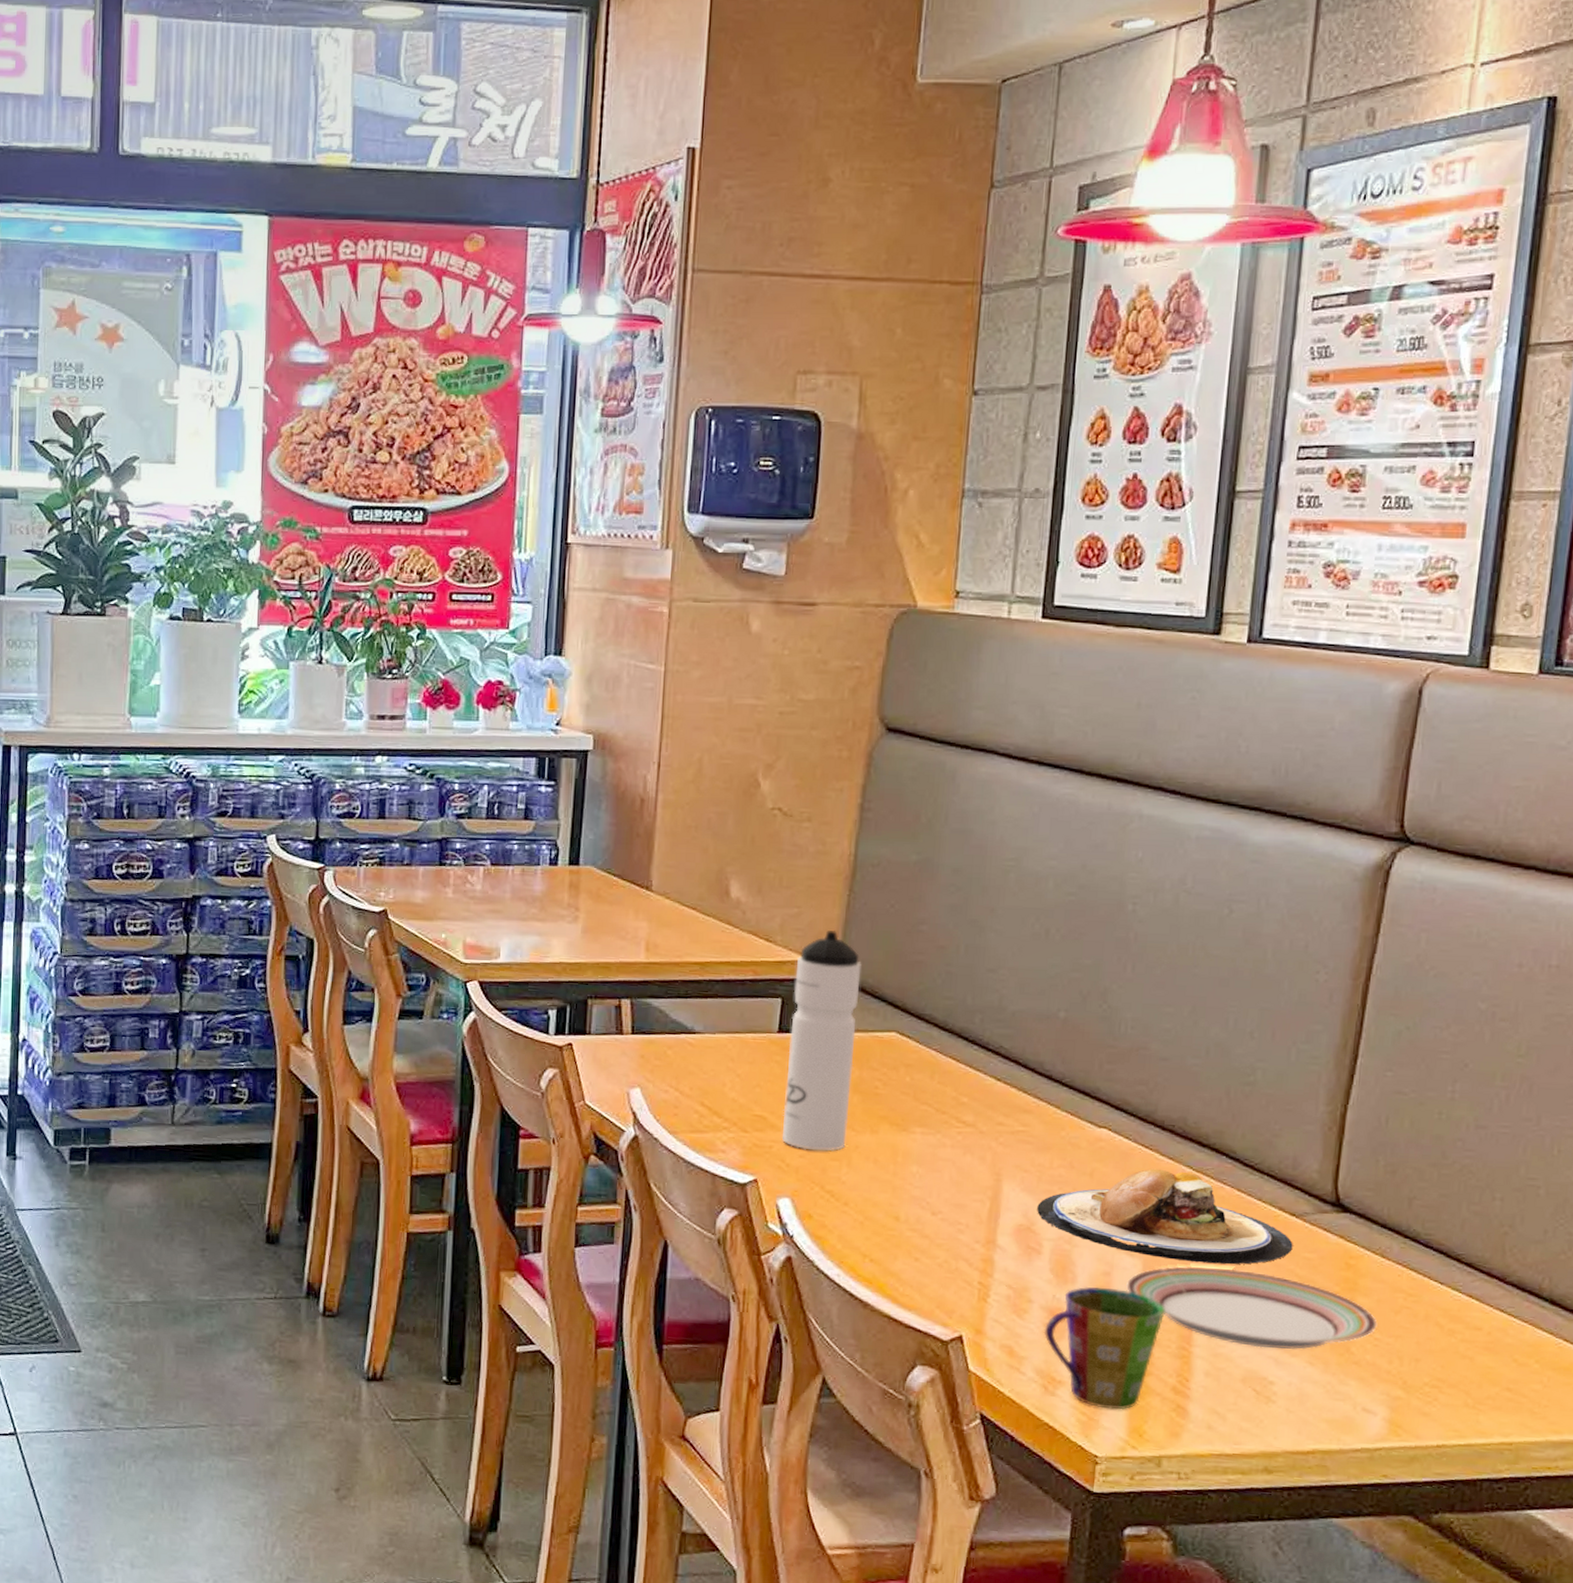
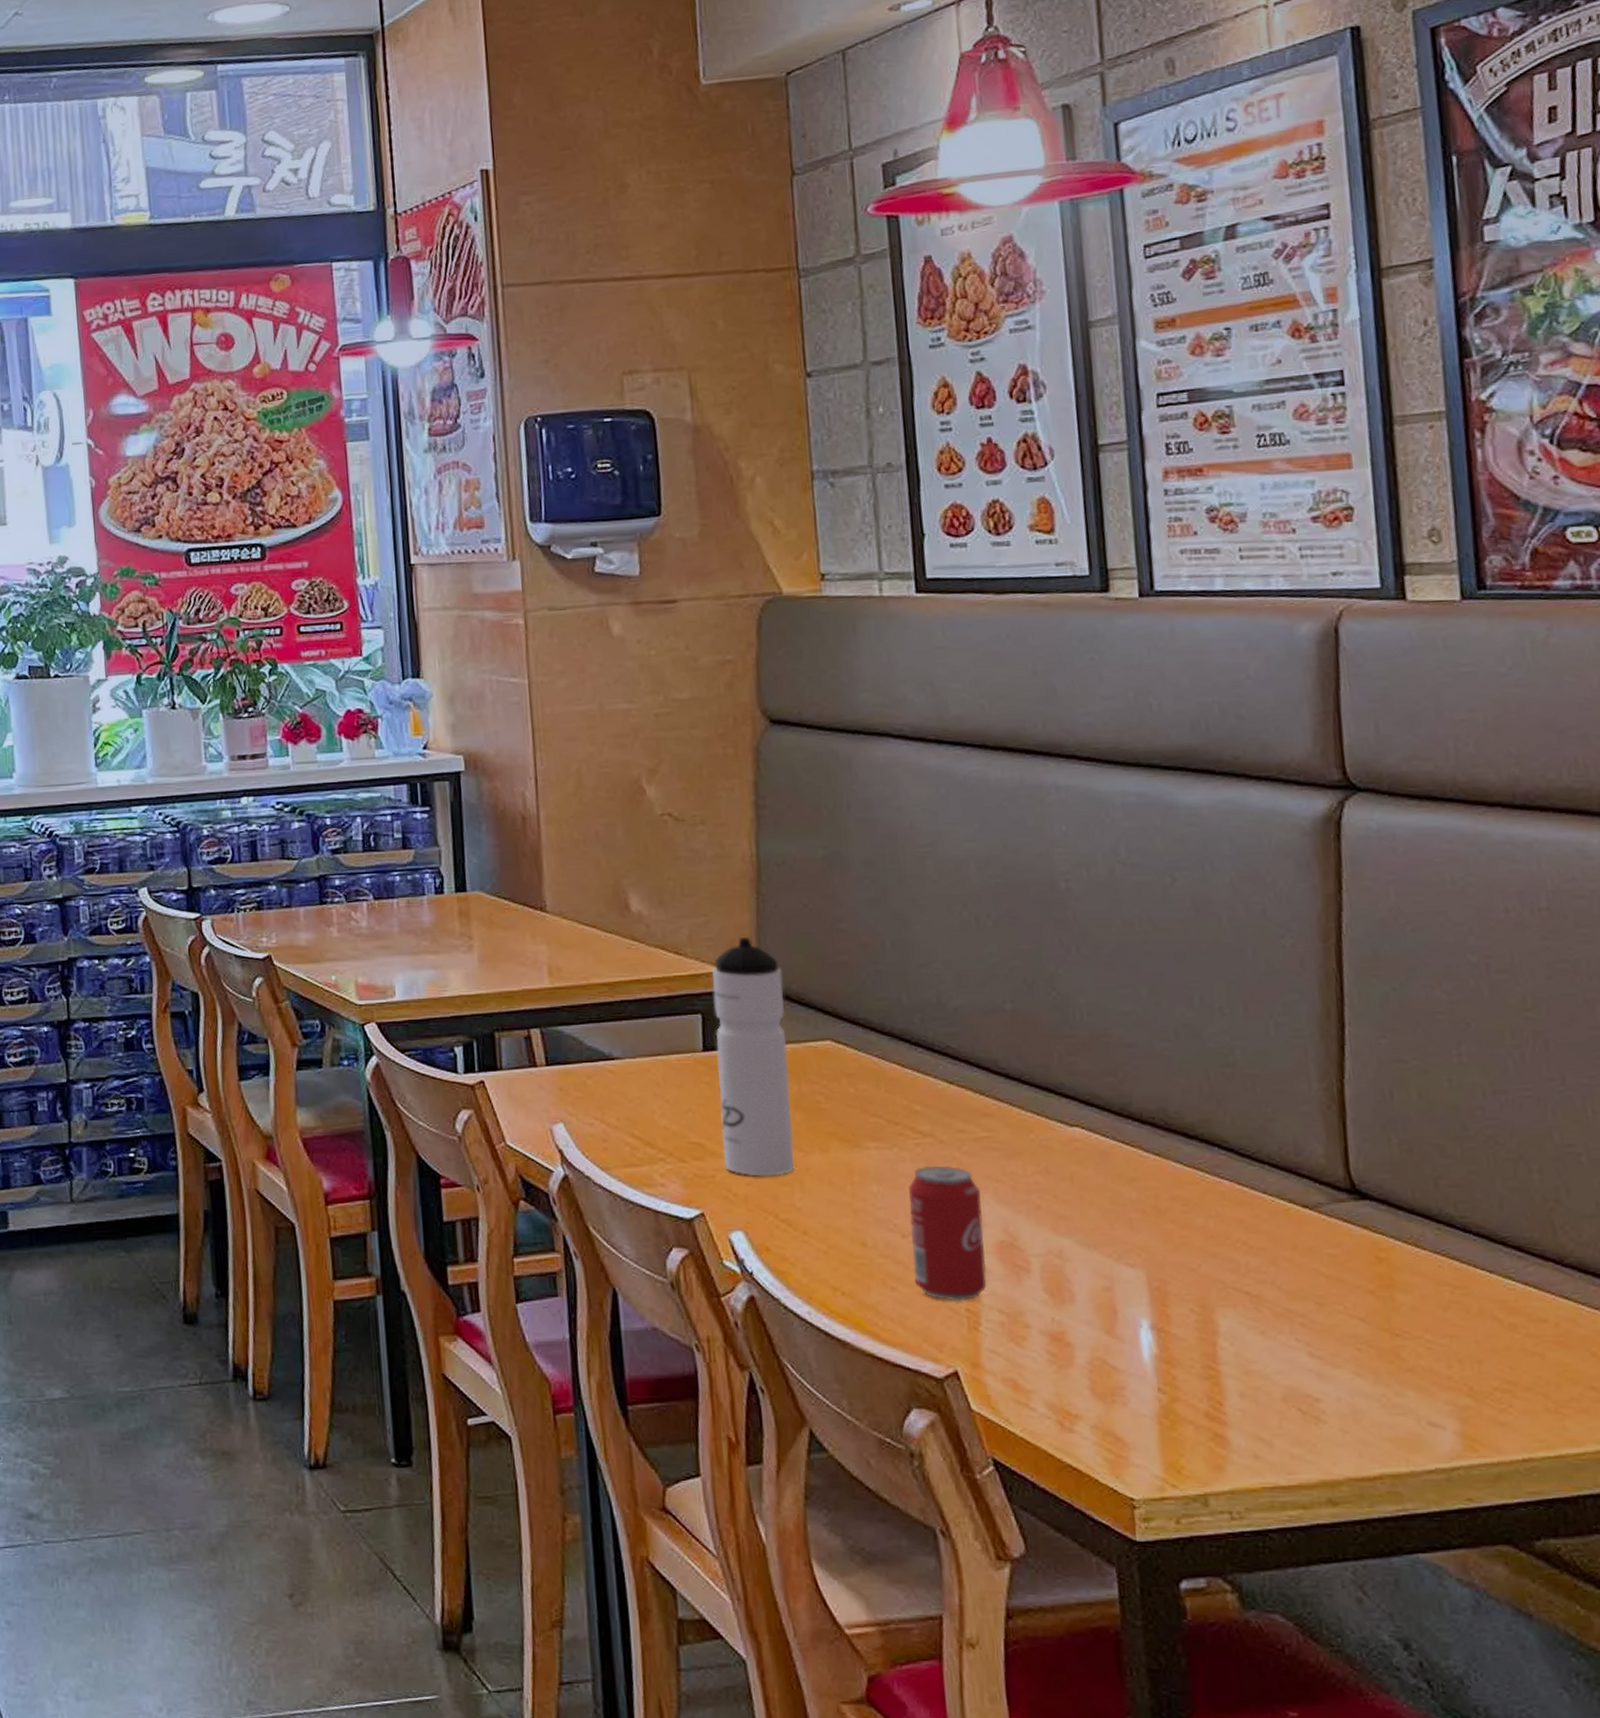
beverage can: none [937,1152,1009,1275] -> present [909,1165,987,1301]
plate: present [1037,1168,1293,1265] -> none [1017,1167,1313,1269]
cup: present [1043,1287,1165,1410] -> none [1048,1304,1182,1444]
plate: present [1126,1266,1377,1350] -> none [1132,1273,1426,1361]

